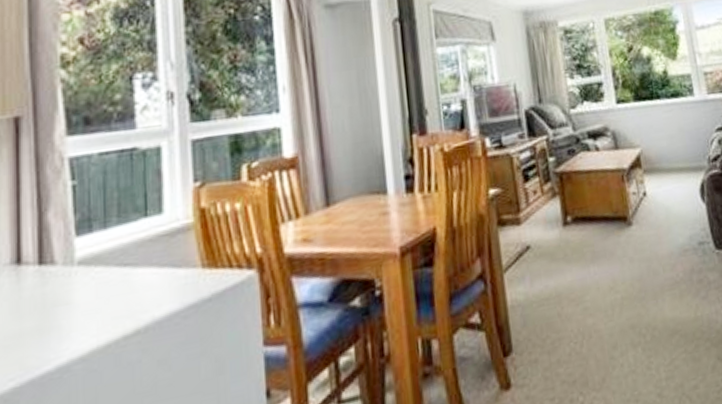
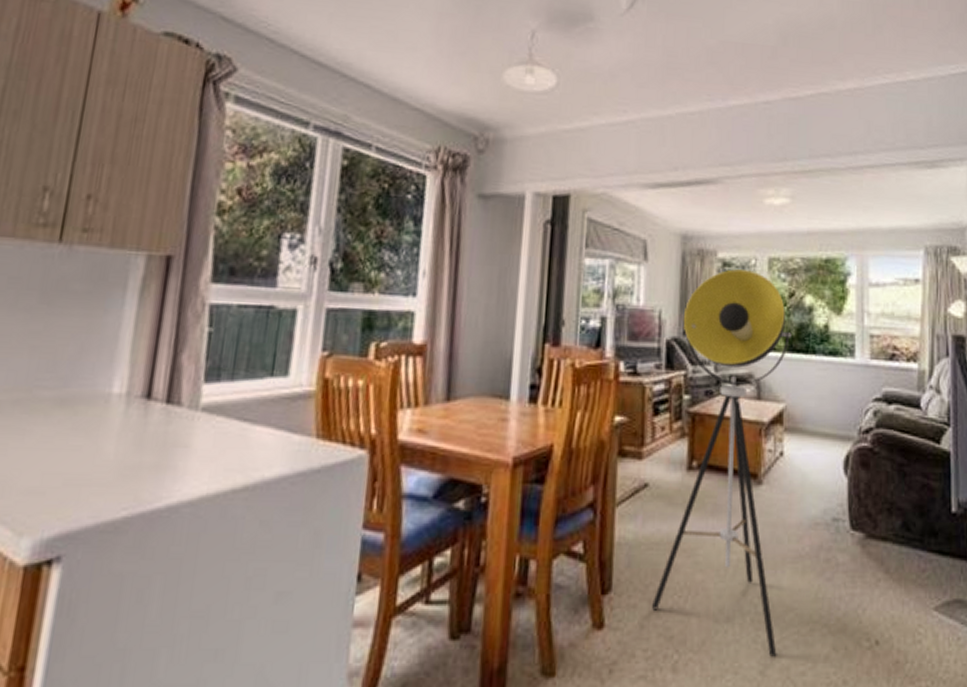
floor lamp: none [536,33,671,379] -> present [651,269,792,657]

